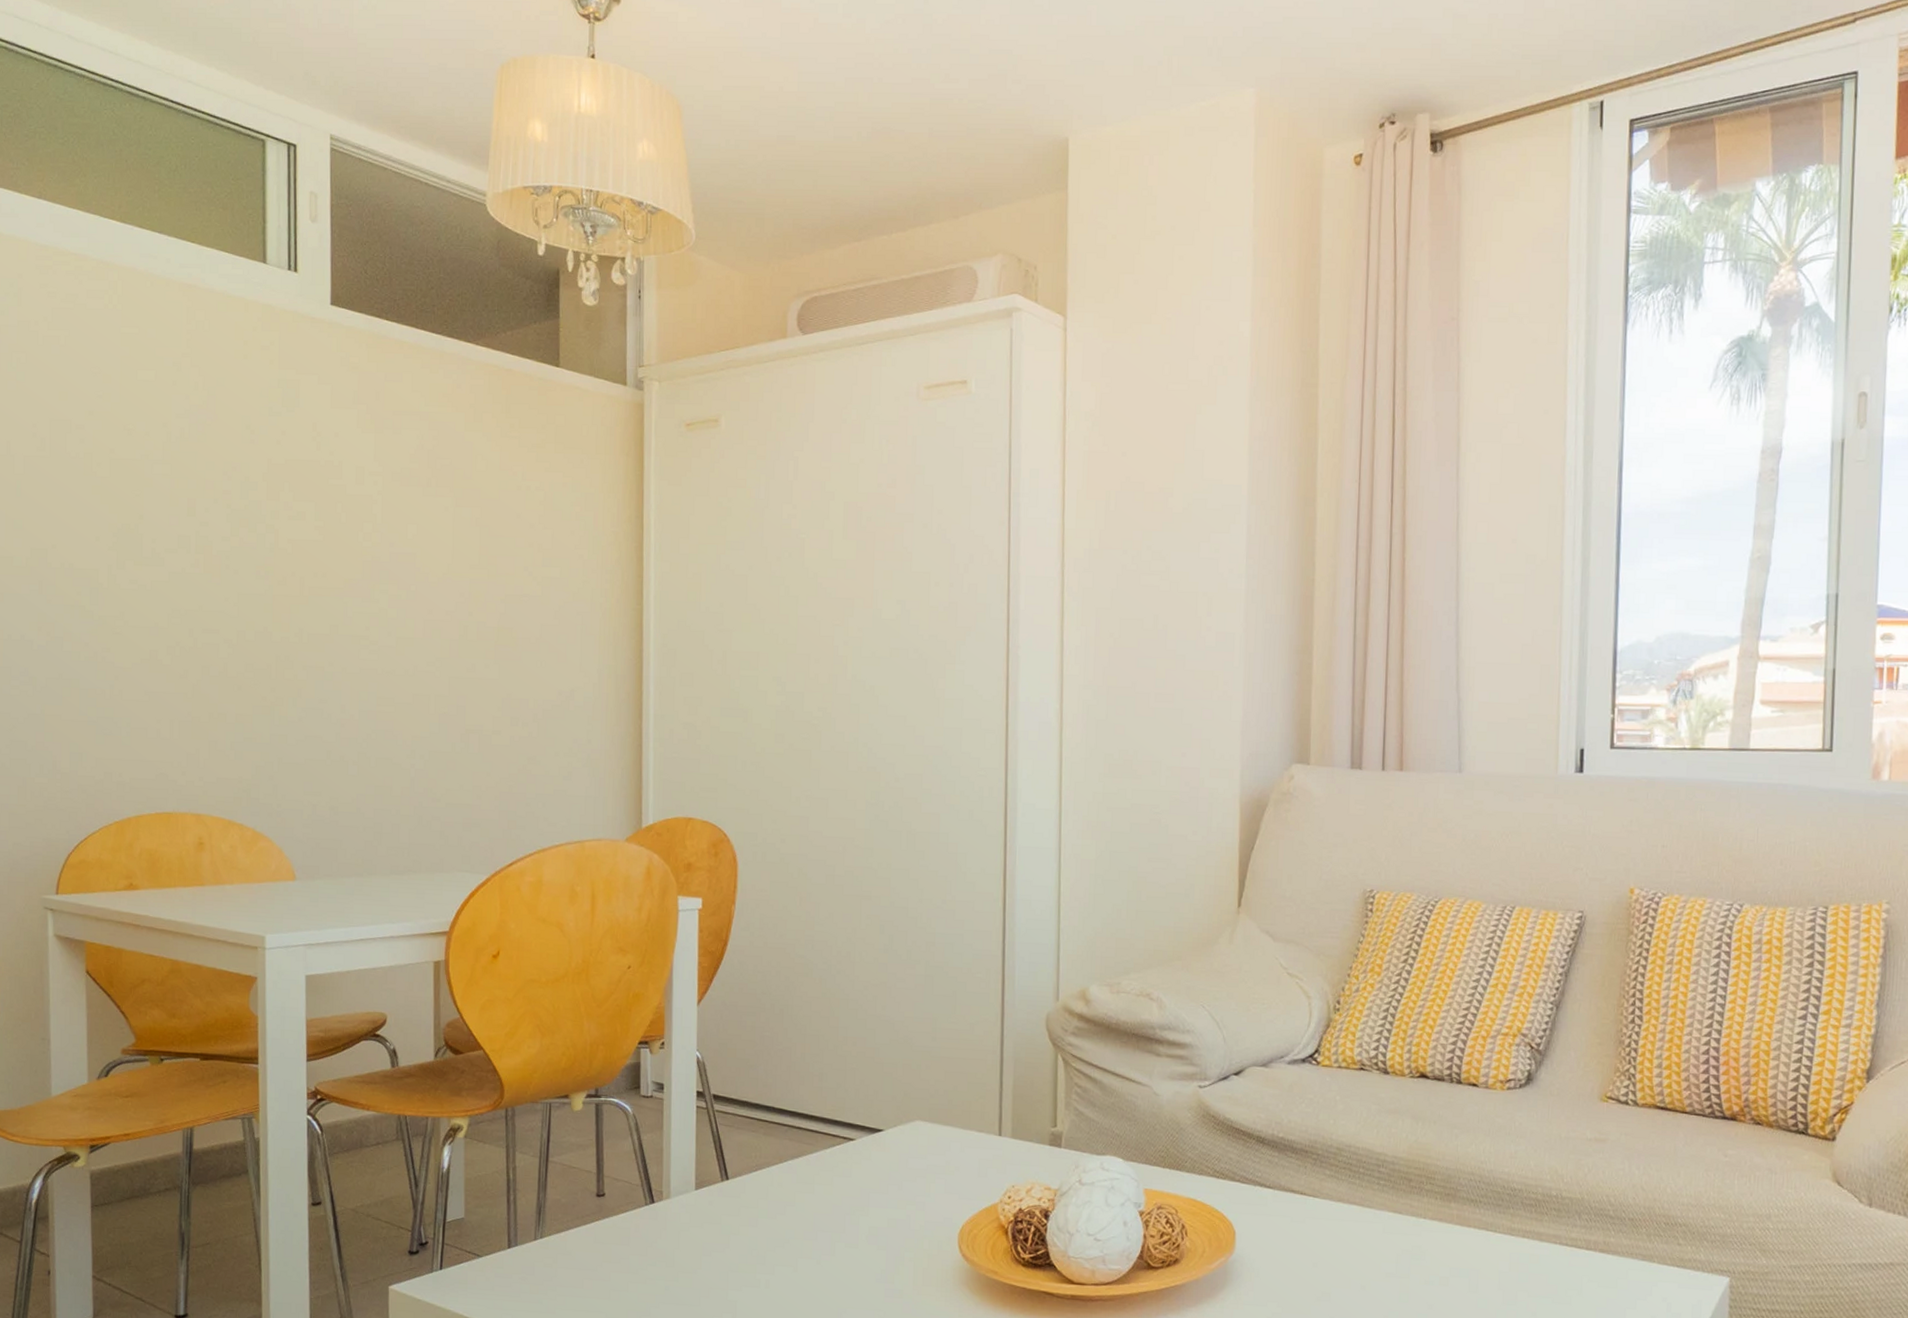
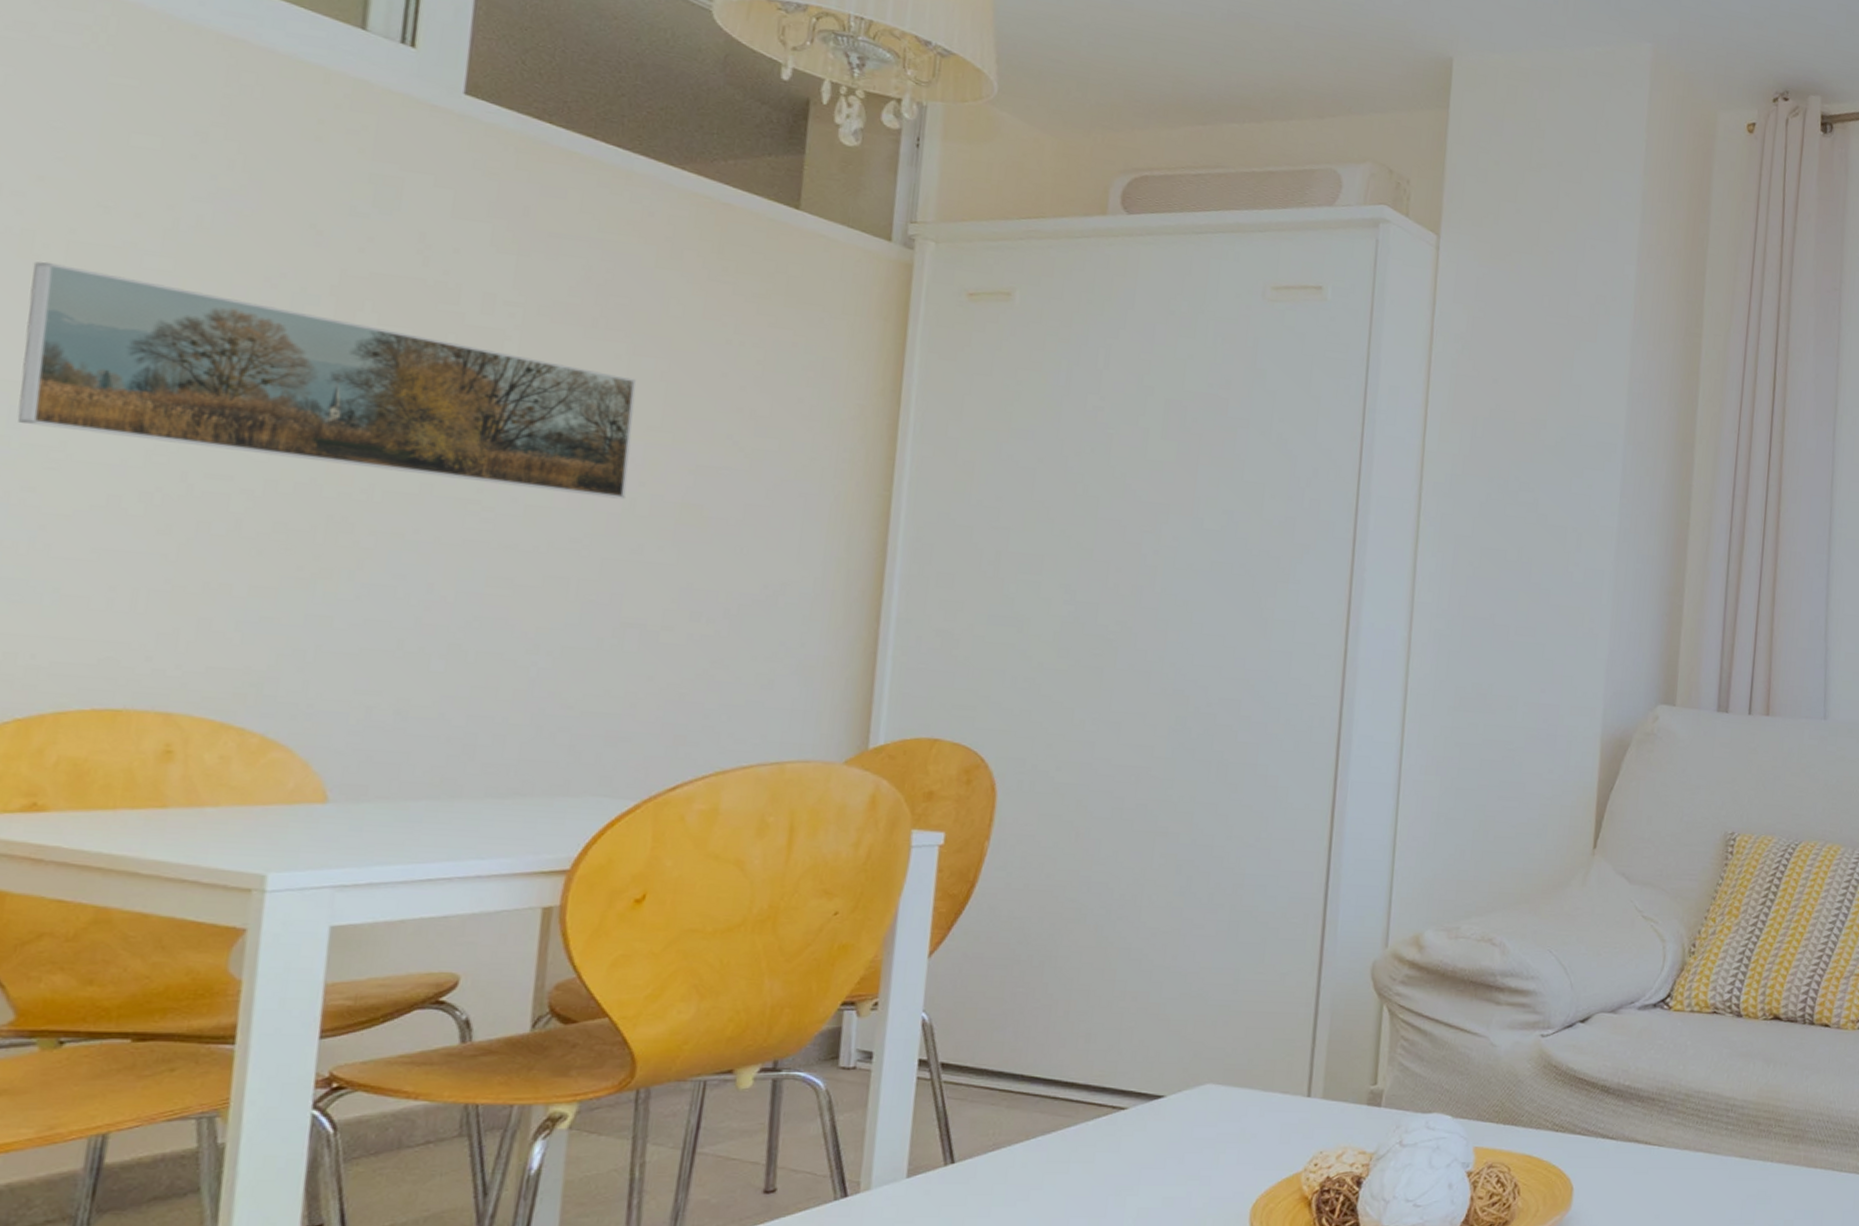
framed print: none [93,476,461,628] -> present [17,261,636,499]

